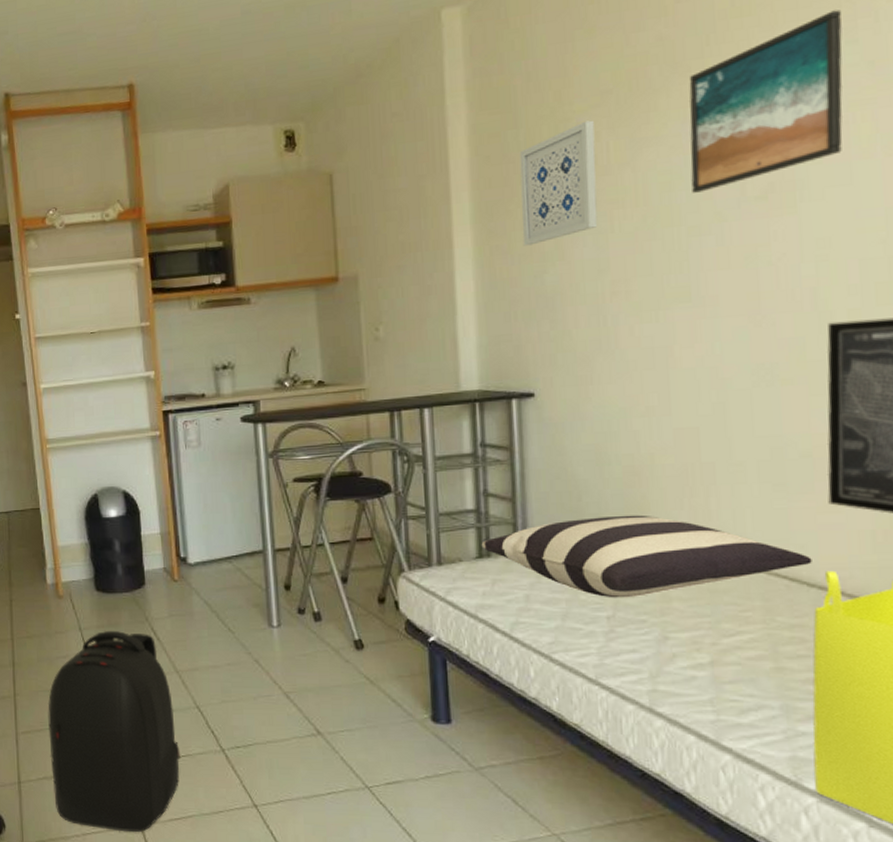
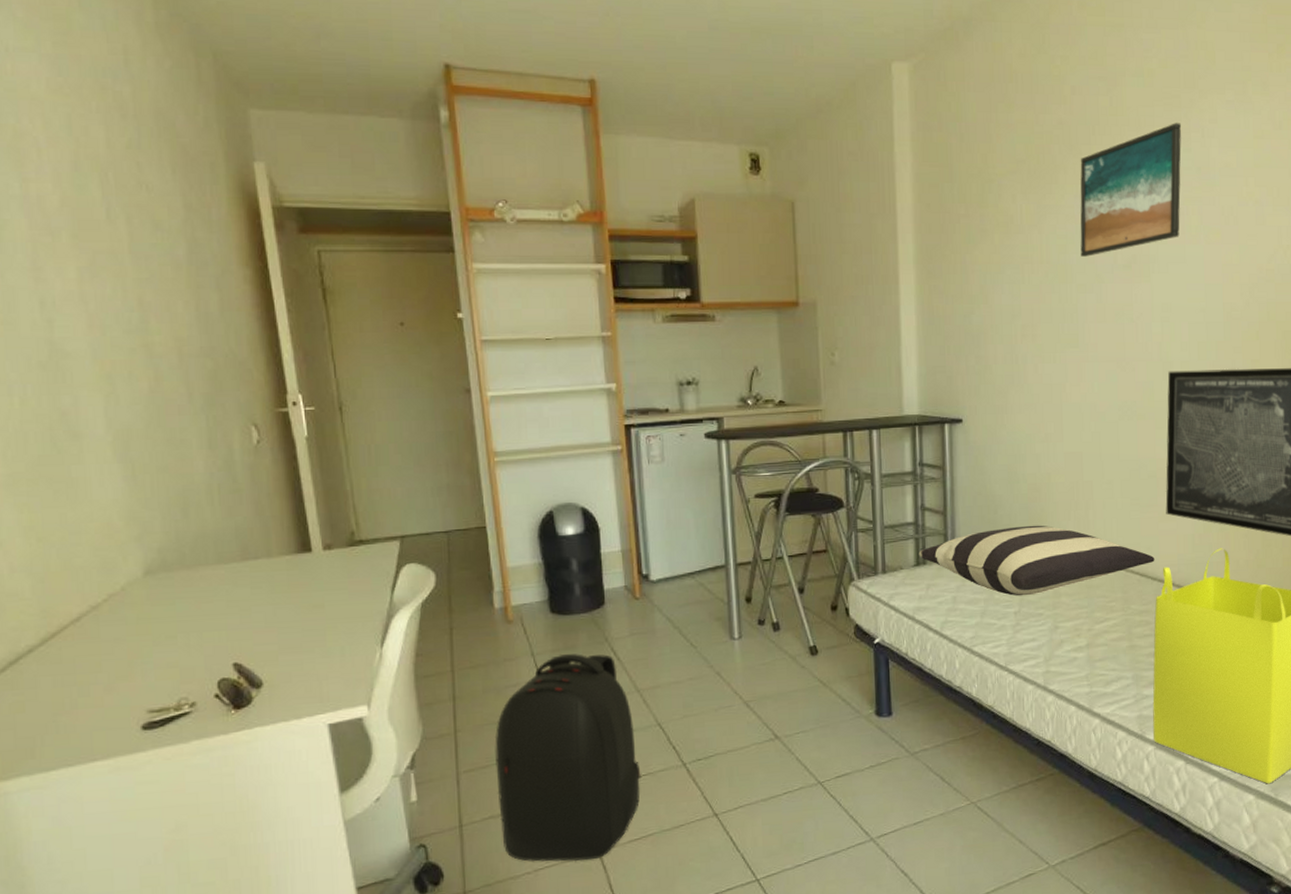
wall art: present [519,120,598,246] -> none [954,184,1013,288]

